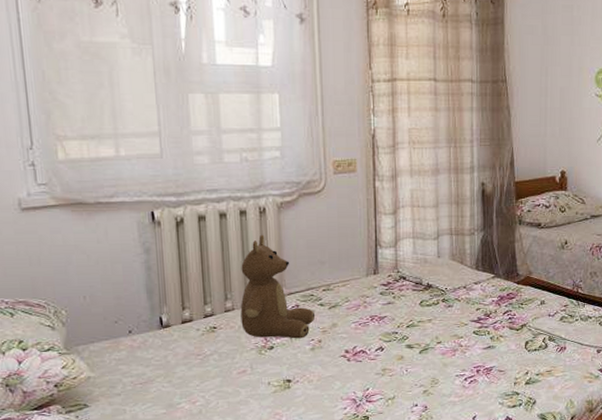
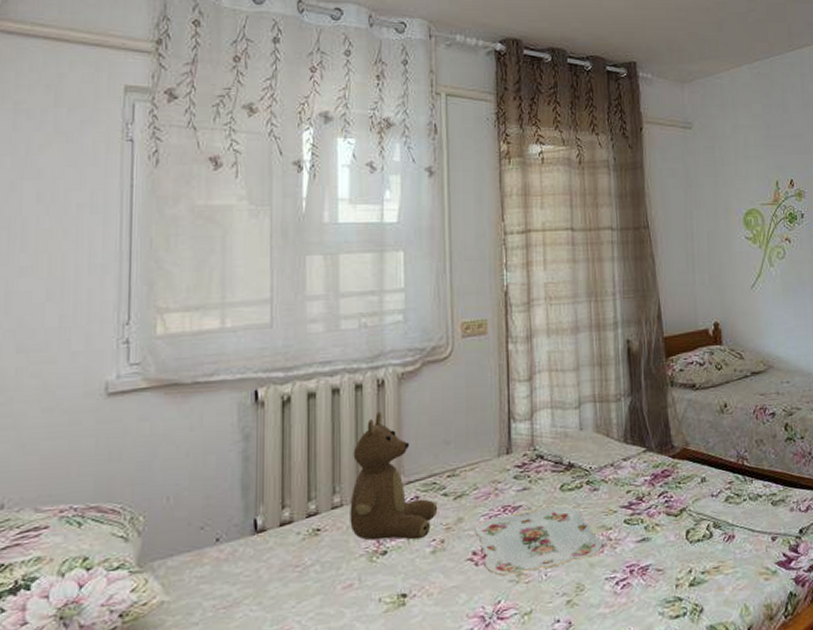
serving tray: none [347,317,455,370] -> present [475,505,603,576]

